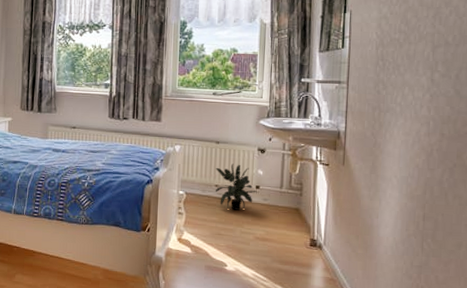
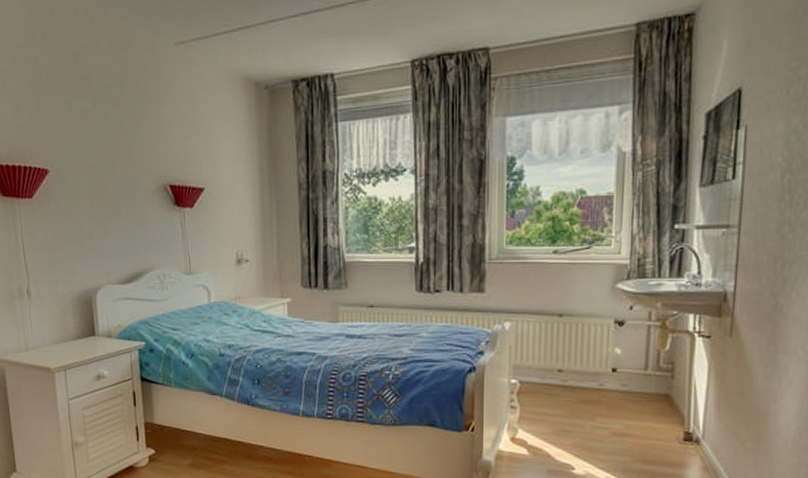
potted plant: present [215,163,258,211] -> none [557,341,615,400]

